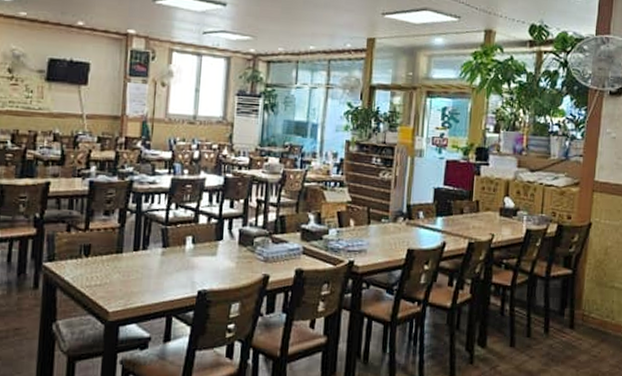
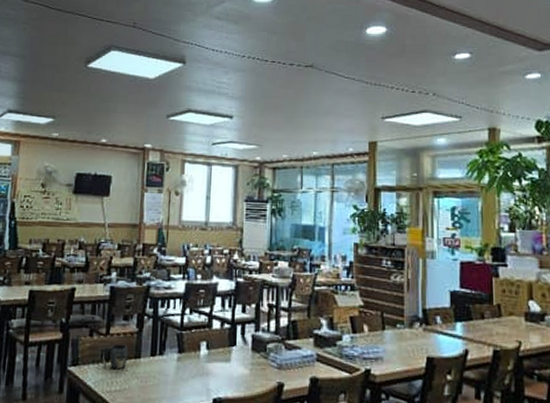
mug: none [81,239,110,265] -> present [102,344,129,370]

